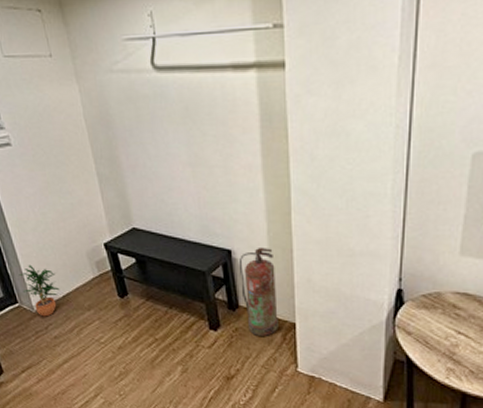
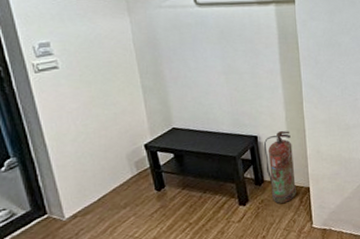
potted plant: present [19,264,61,317] -> none [51,174,96,223]

